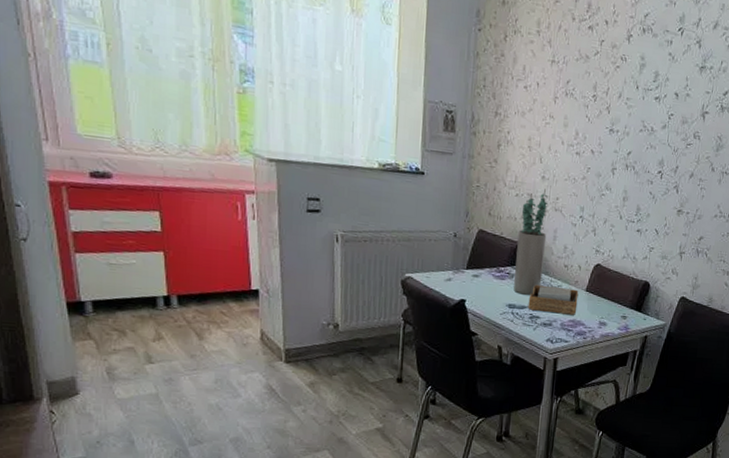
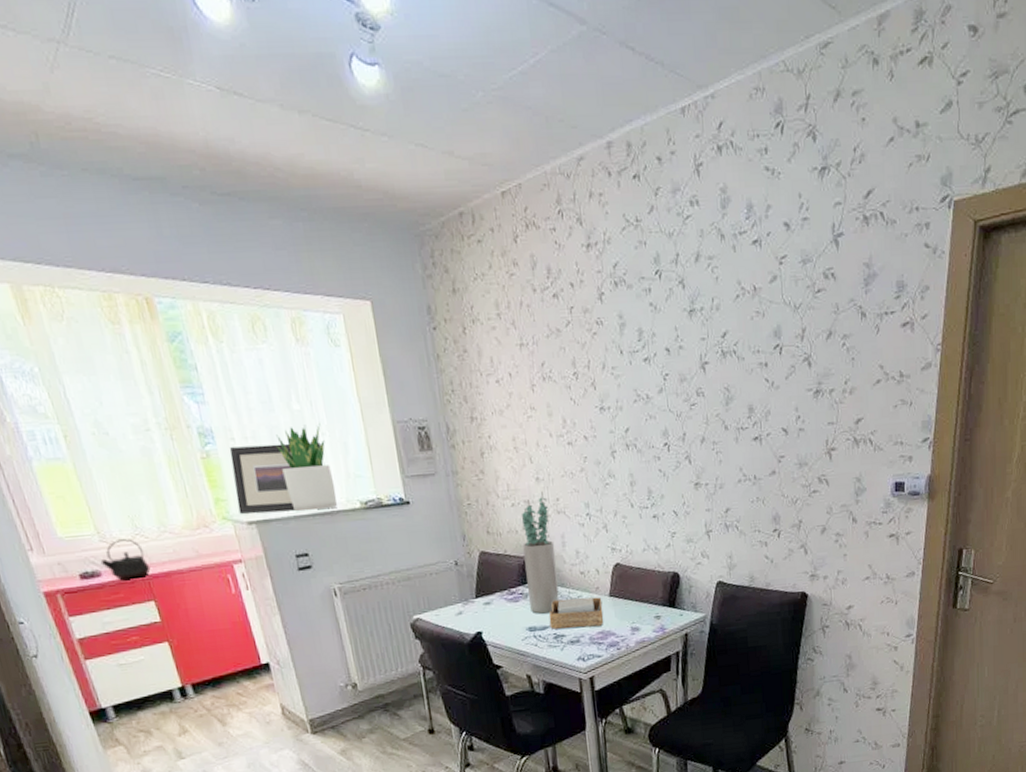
kettle: none [114,148,163,189] -> present [100,539,151,581]
picture frame: none [262,89,354,158] -> present [229,442,324,515]
planter: none [312,84,359,164] -> present [276,423,337,512]

